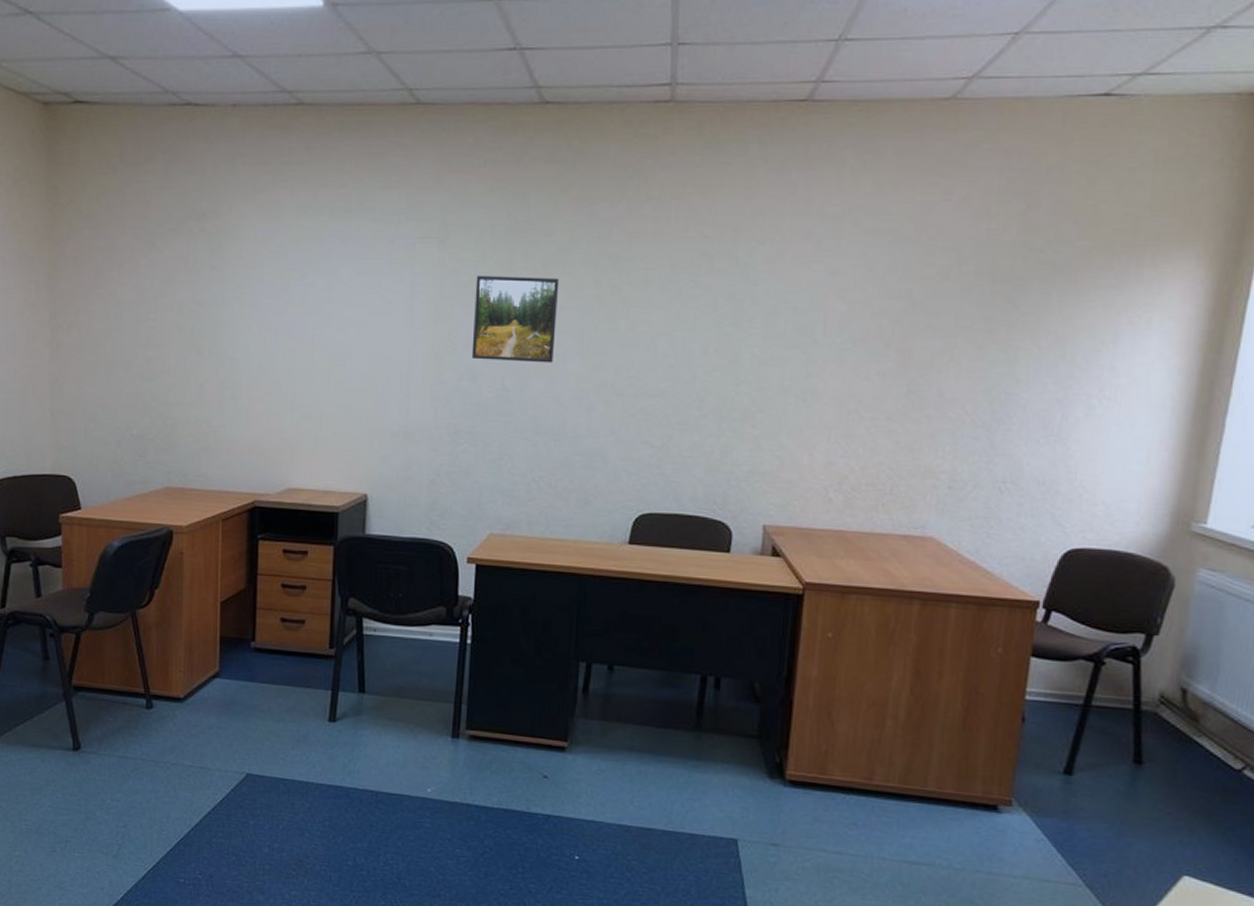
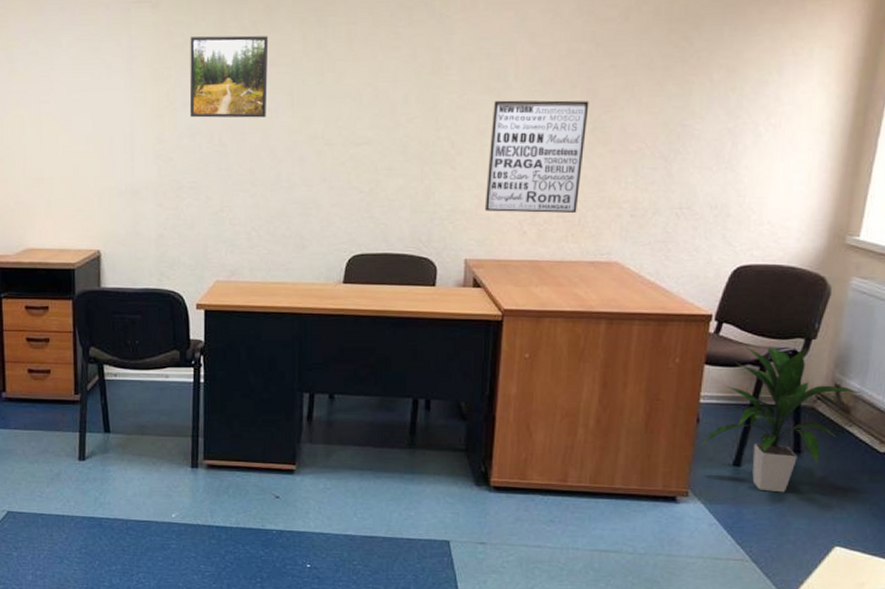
wall art: none [786,357,904,482] -> present [484,100,589,214]
indoor plant: none [1026,639,1212,809] -> present [700,346,861,493]

